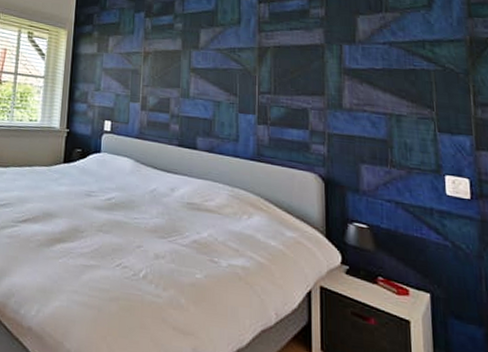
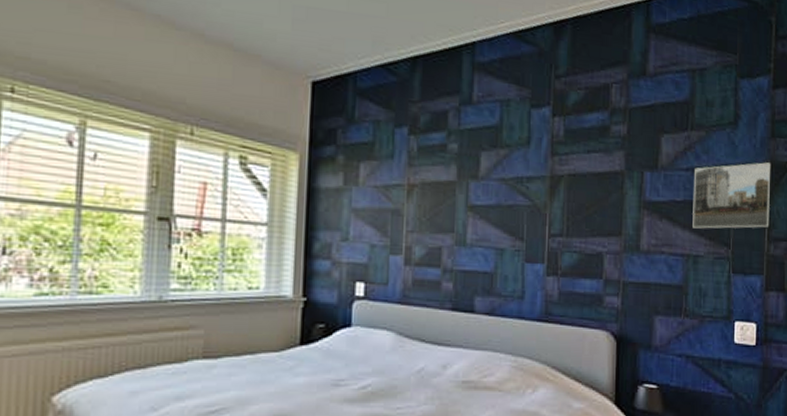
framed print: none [391,38,475,94] -> present [692,162,771,229]

